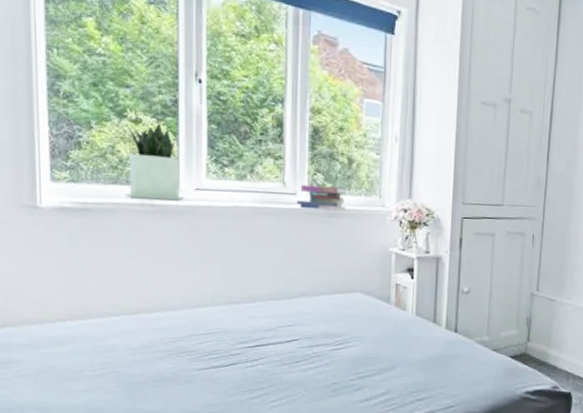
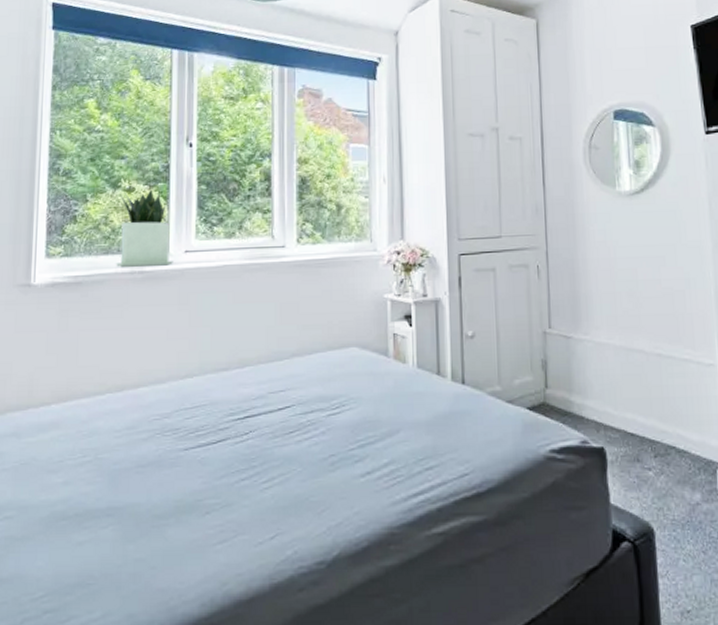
books: present [296,184,346,211] -> none [285,235,336,261]

